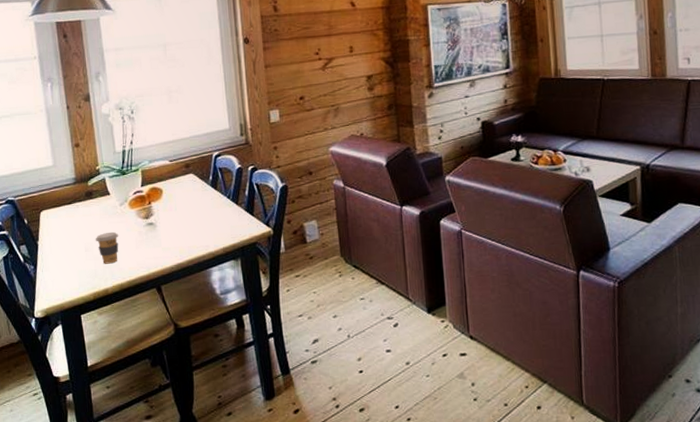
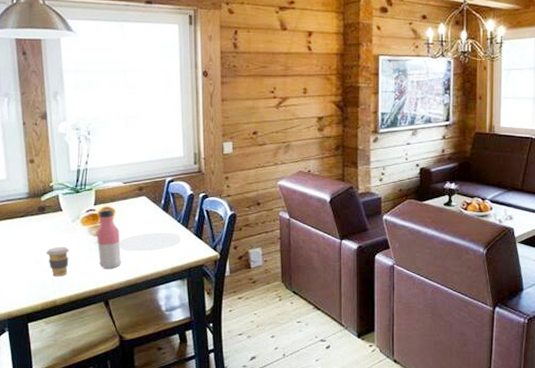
water bottle: none [144,190,172,254] -> present [96,209,122,270]
plate: none [168,210,232,233] -> present [118,232,181,252]

